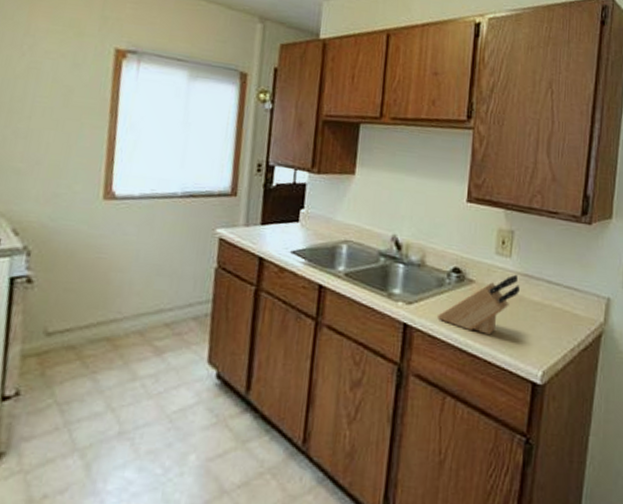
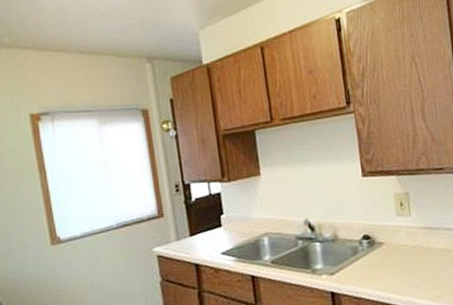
knife block: present [438,274,520,335] -> none [359,229,424,286]

